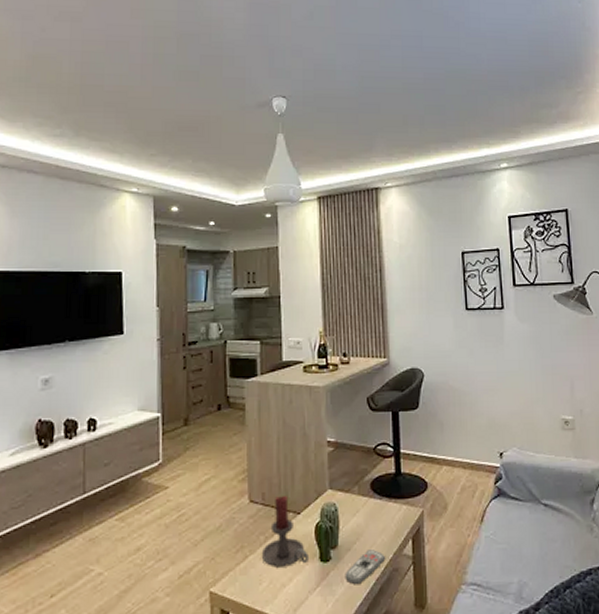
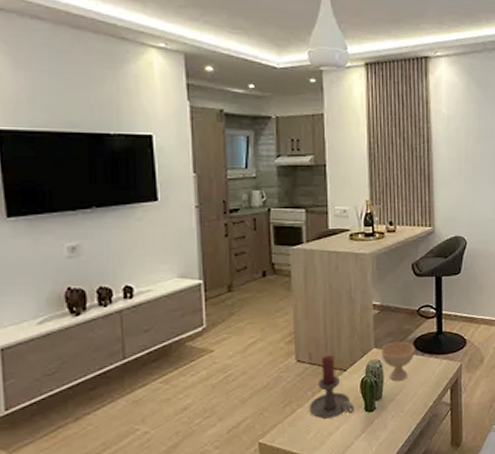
bowl: none [337,482,372,529] -> present [381,341,415,382]
remote control: present [345,550,386,585] -> none [388,399,427,430]

